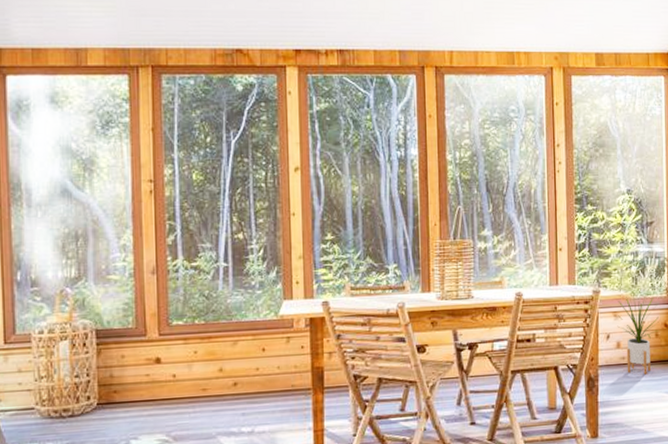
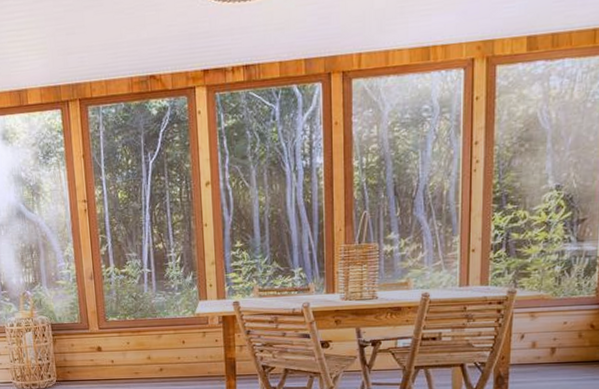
house plant: present [617,294,659,375] -> none [534,295,584,375]

